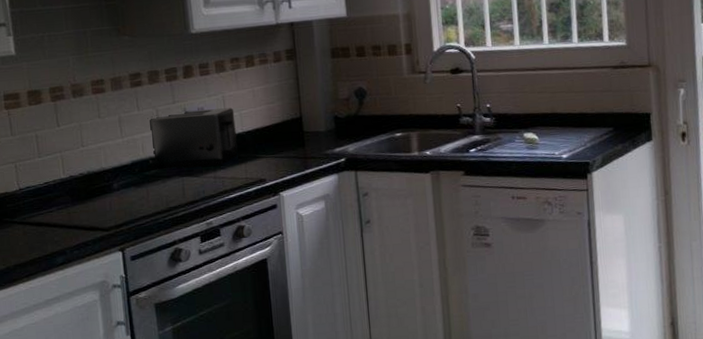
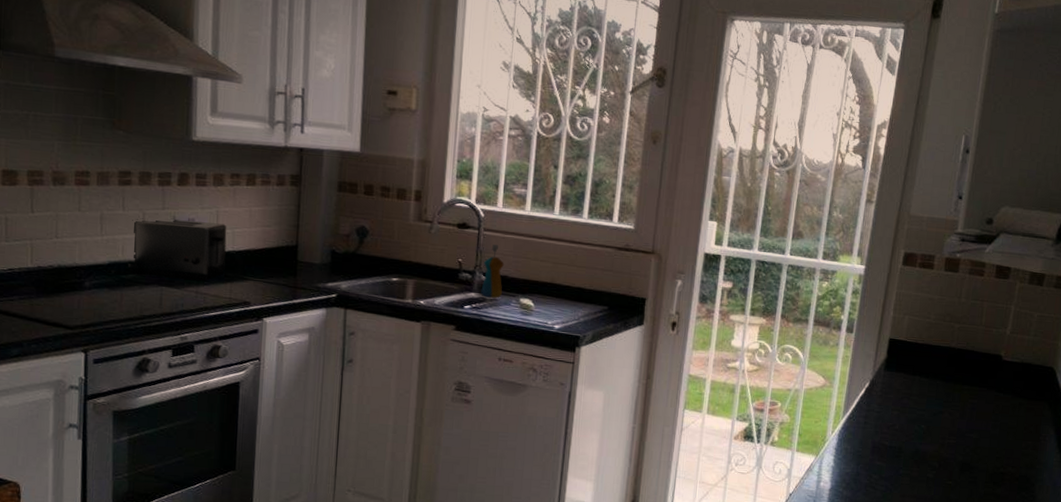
soap dispenser: none [482,84,506,139] -> present [481,245,504,299]

